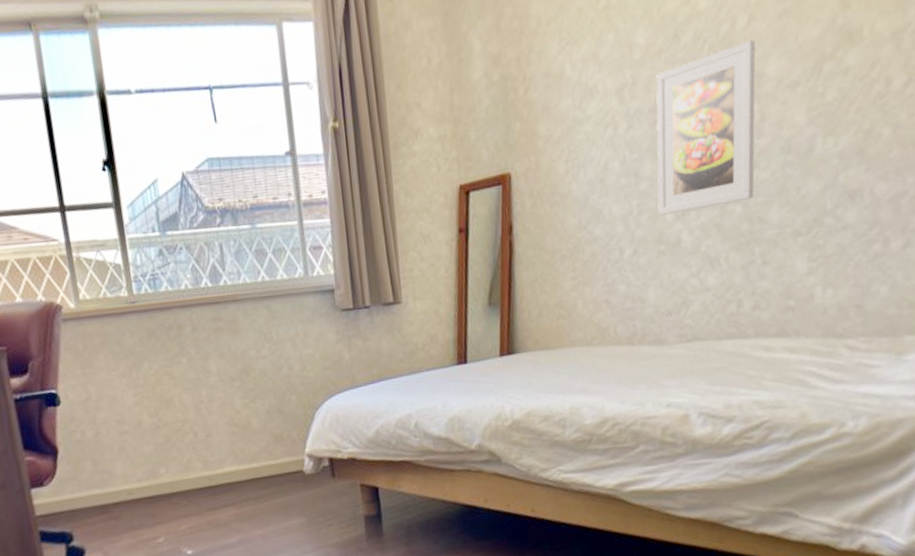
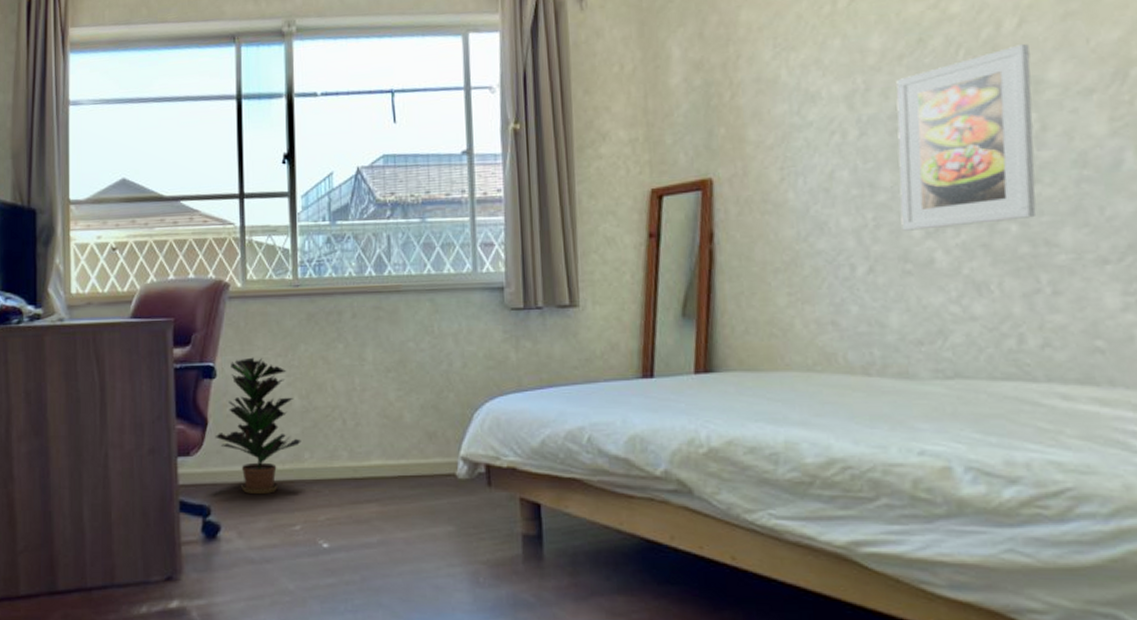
potted plant: none [68,379,156,515] -> present [216,357,301,495]

